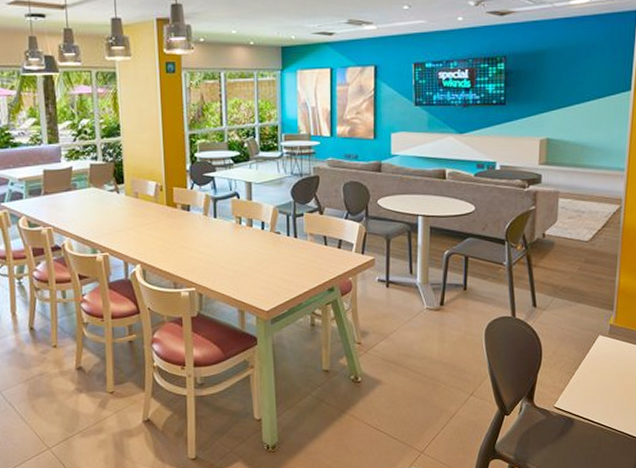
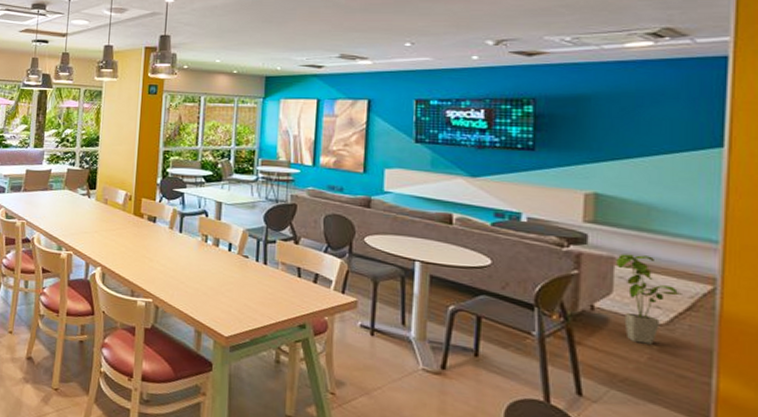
house plant: none [560,187,601,258] -> present [616,254,682,345]

